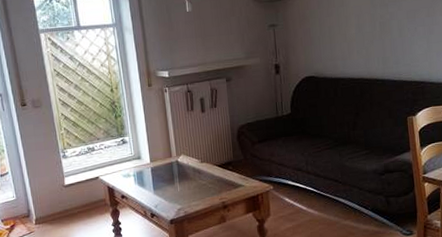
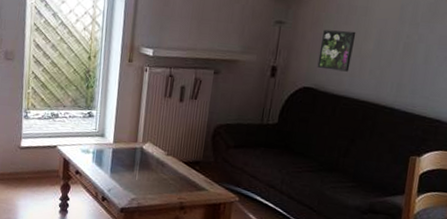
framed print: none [311,21,340,58] -> present [317,29,356,72]

